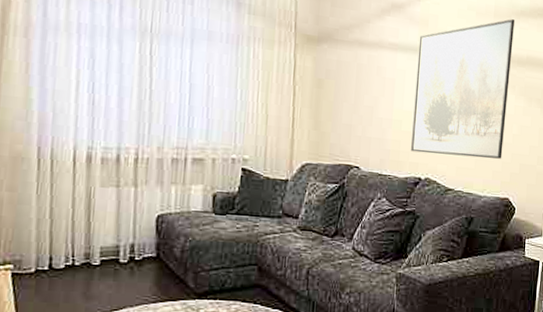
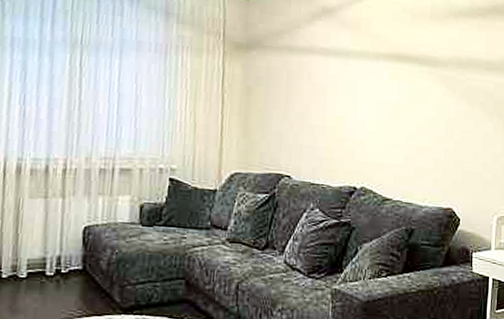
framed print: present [411,19,515,159] -> none [345,20,453,166]

